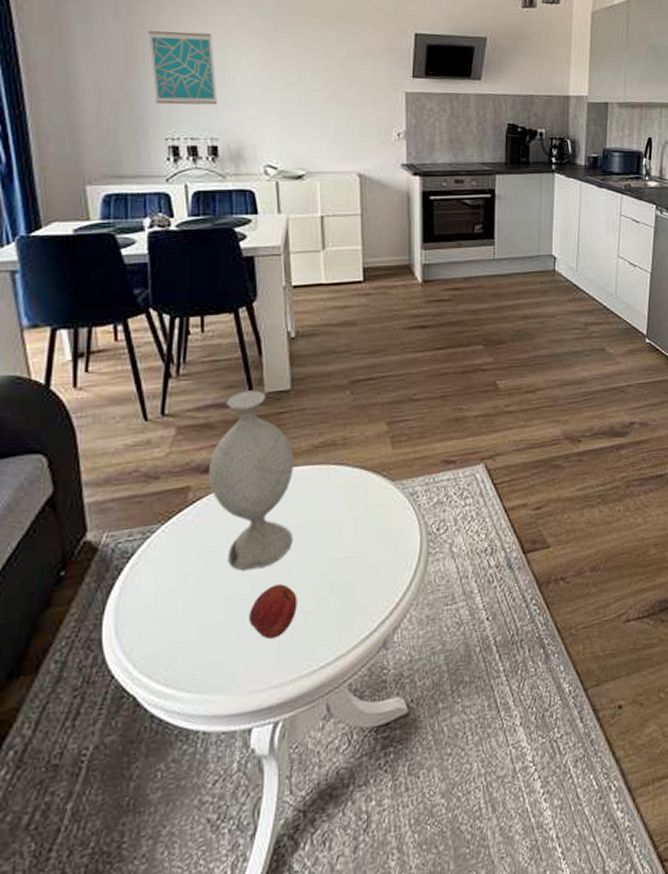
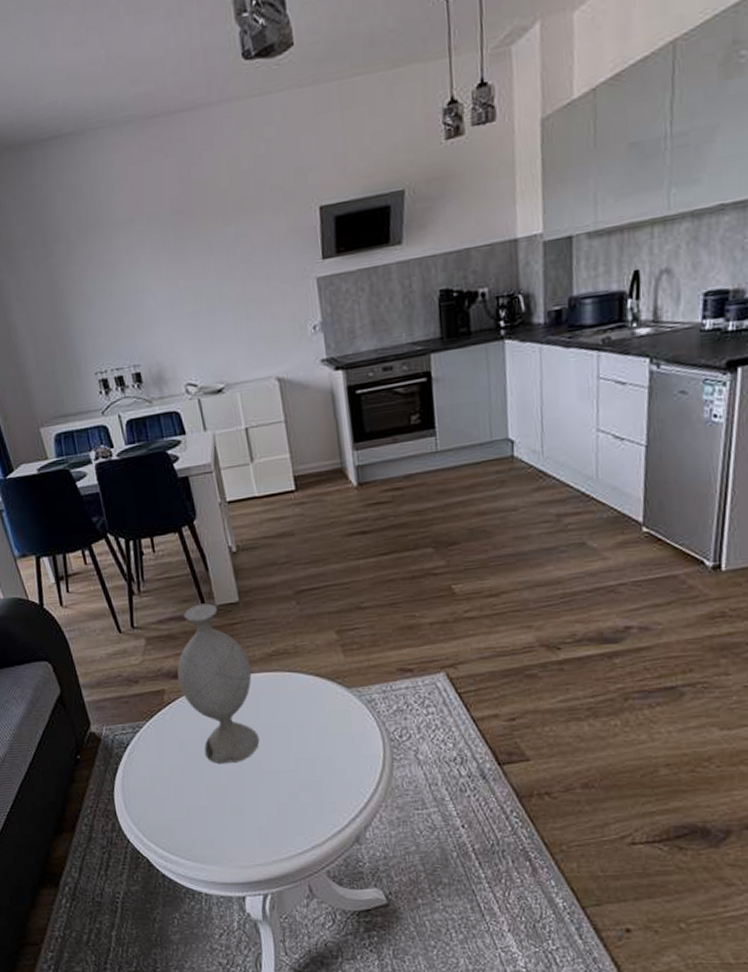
wall art: present [148,31,218,105] -> none [65,259,135,341]
apple: present [249,584,297,639] -> none [229,778,271,824]

